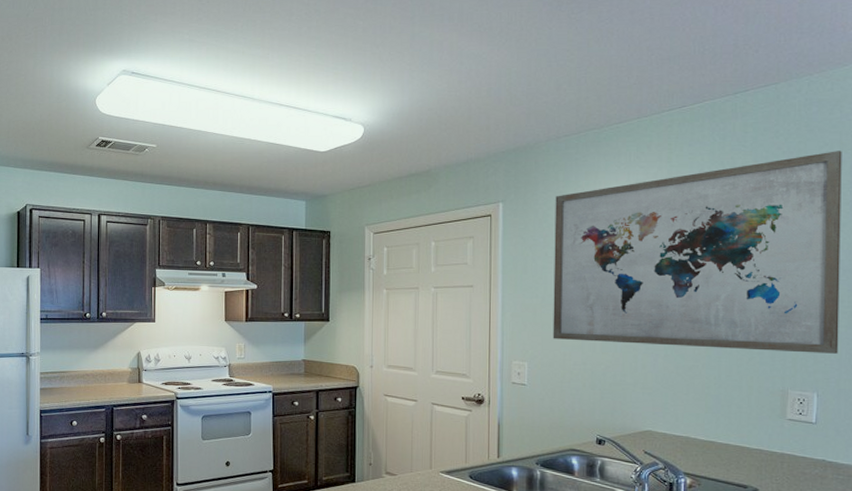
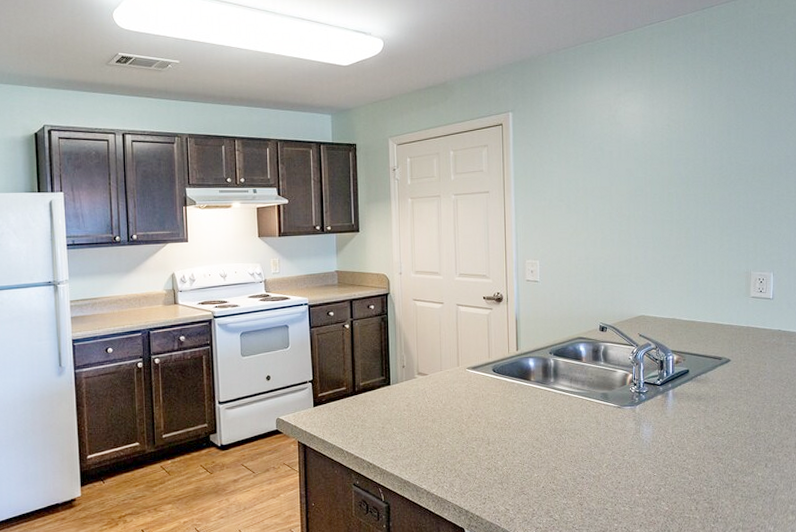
wall art: present [553,151,842,354] -> none [557,60,788,238]

